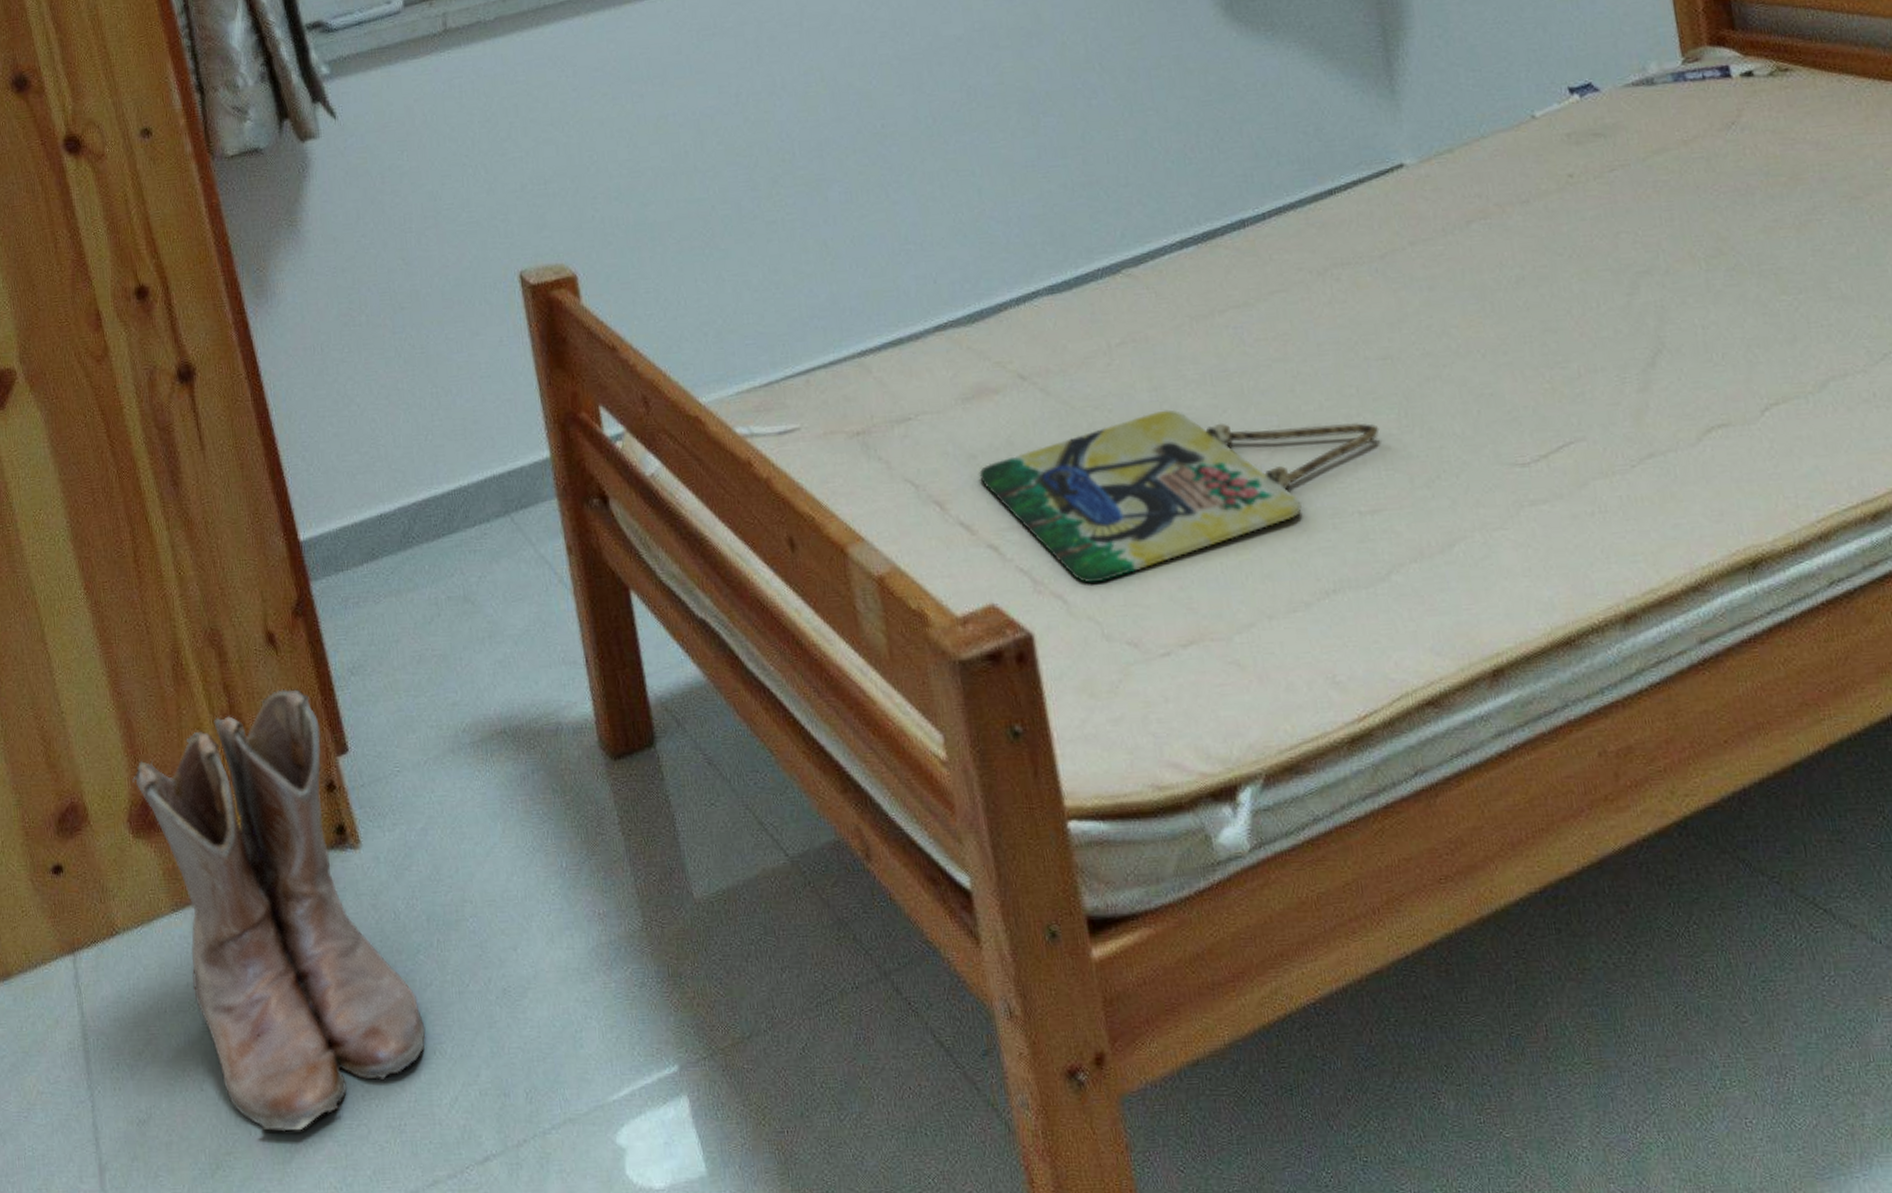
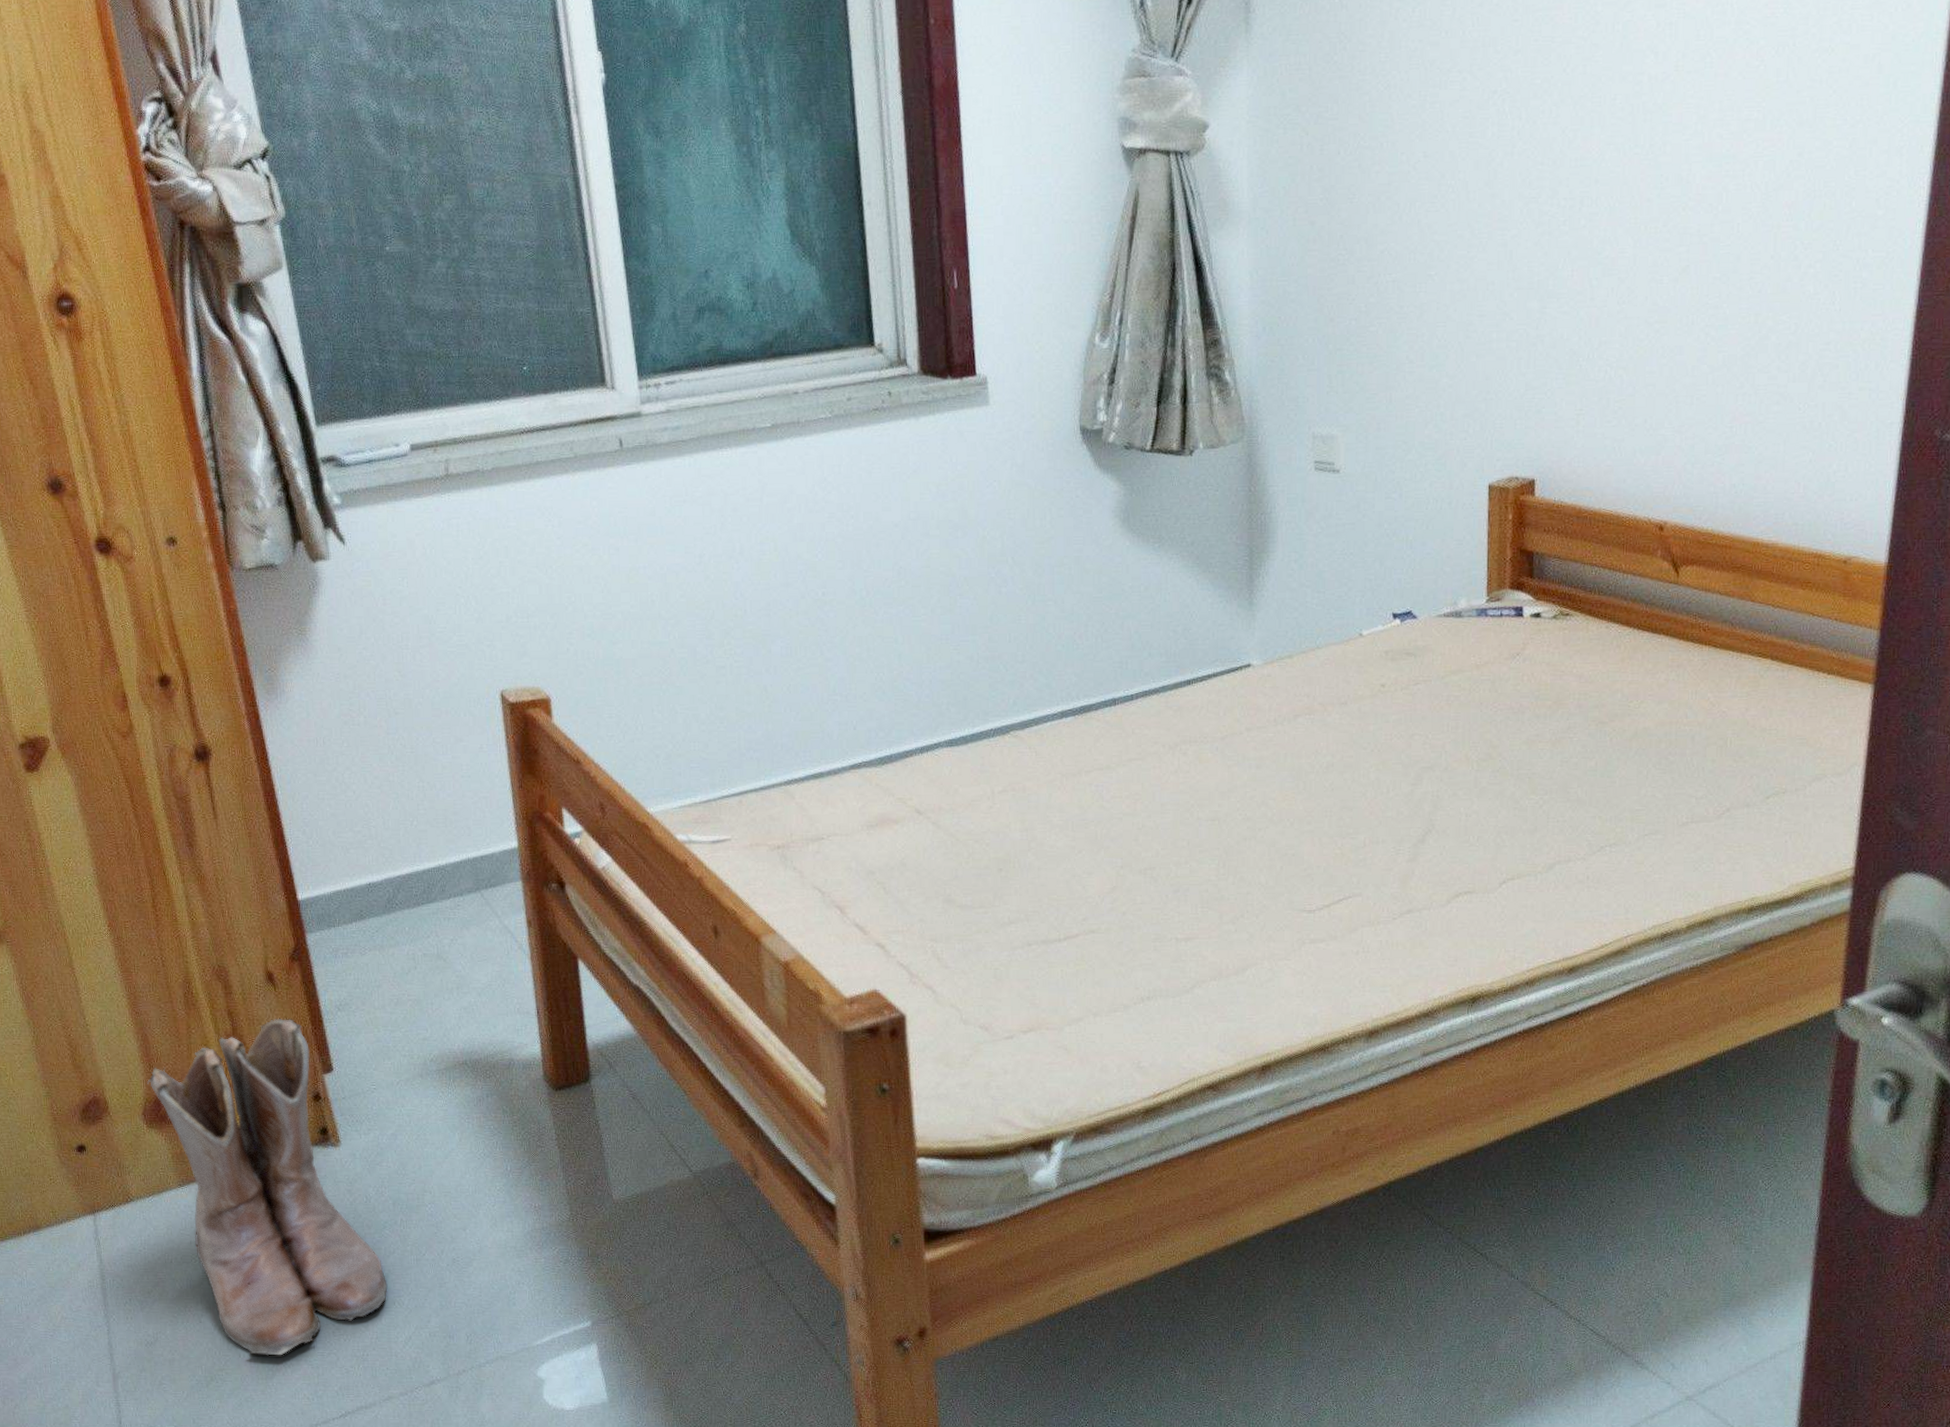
home sign: present [979,409,1379,583] -> none [875,847,1201,979]

